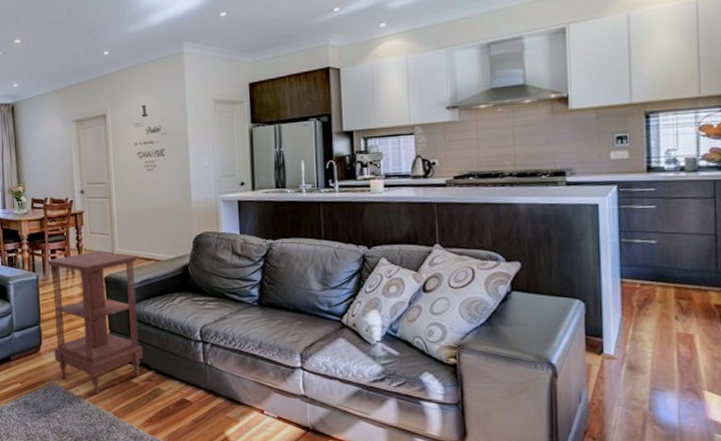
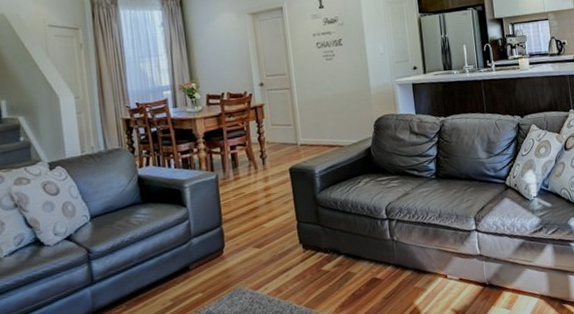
side table: present [46,251,144,395] -> none [226,142,332,290]

